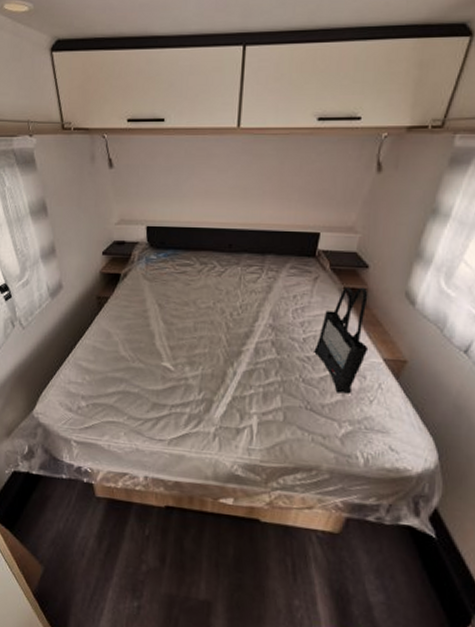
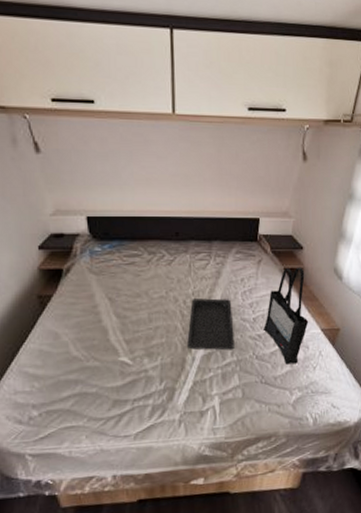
serving tray: none [230,312,281,370] -> present [187,298,235,351]

